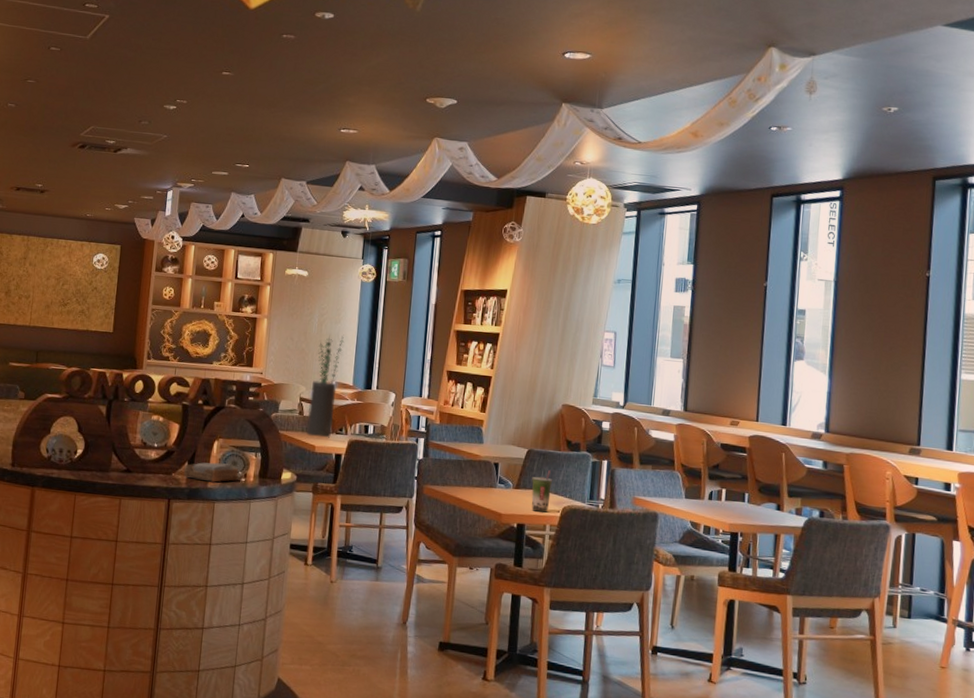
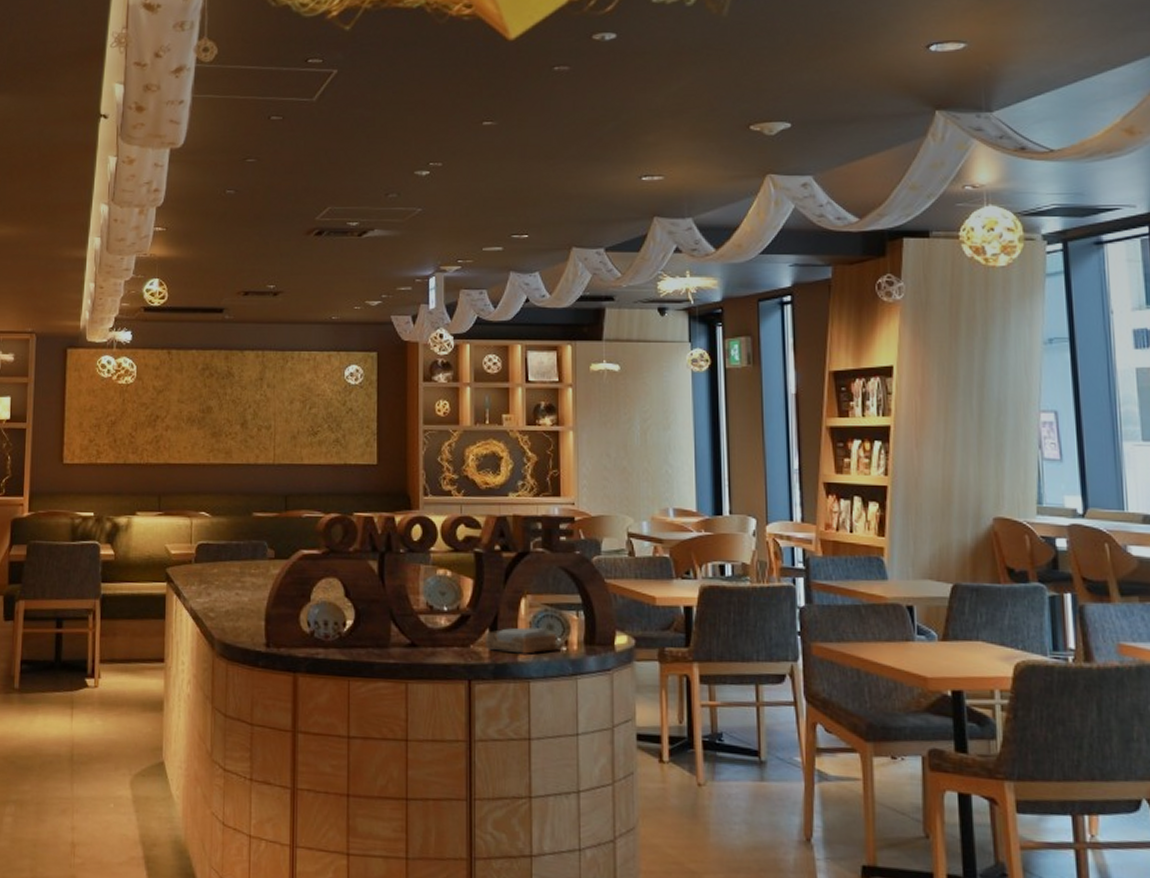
vase: present [306,334,345,439] -> none [640,444,679,587]
beverage cup: present [531,469,553,512] -> none [964,610,996,672]

